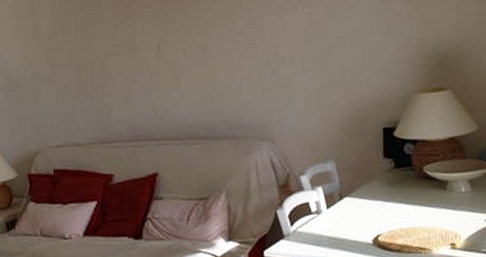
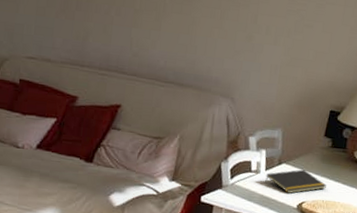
notepad: none [329,199,401,229] -> present [265,169,326,194]

